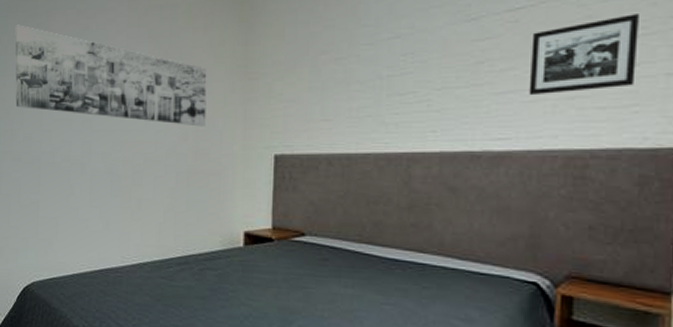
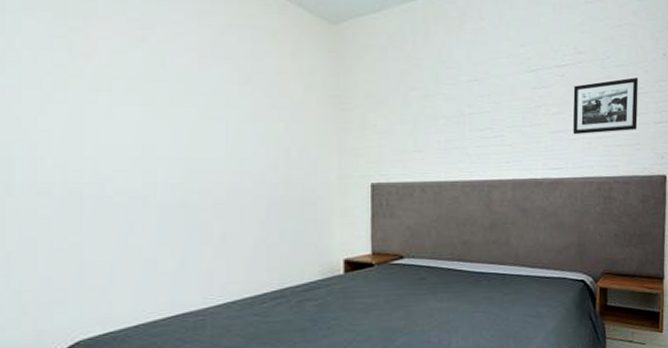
wall art: present [15,25,207,127] -> none [33,25,298,156]

